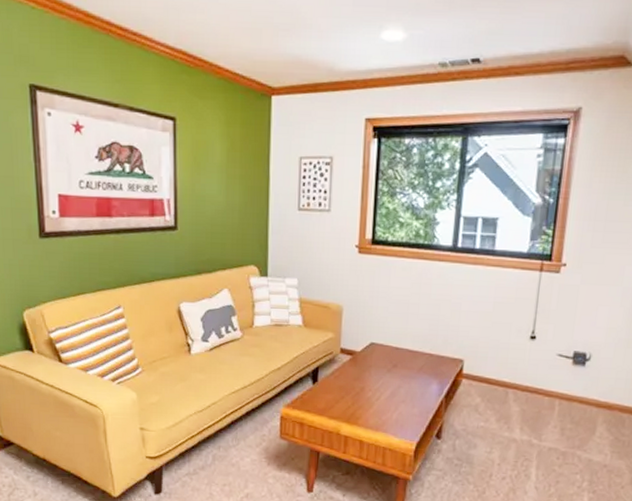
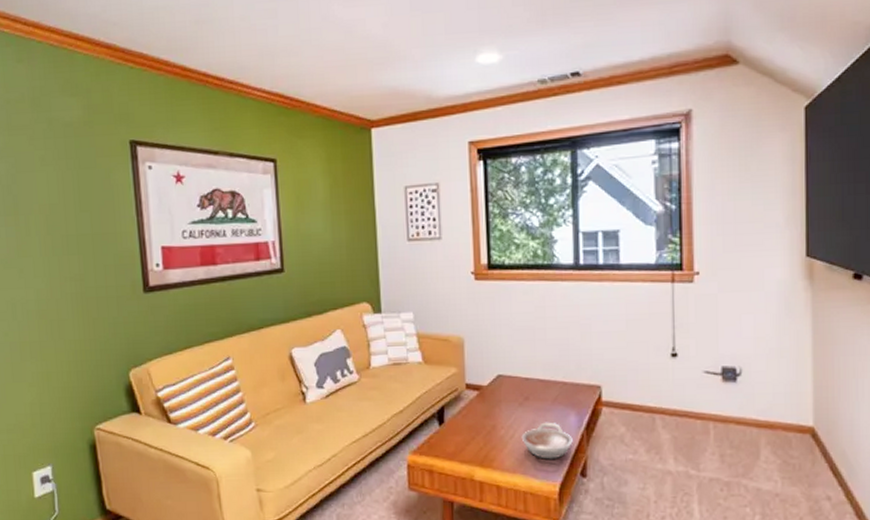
bowl: none [386,388,433,421] -> present [521,422,573,460]

